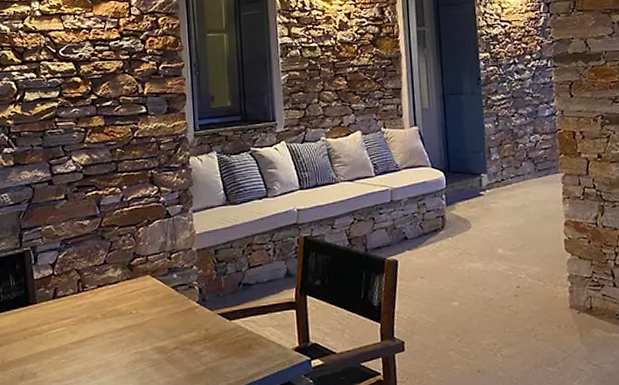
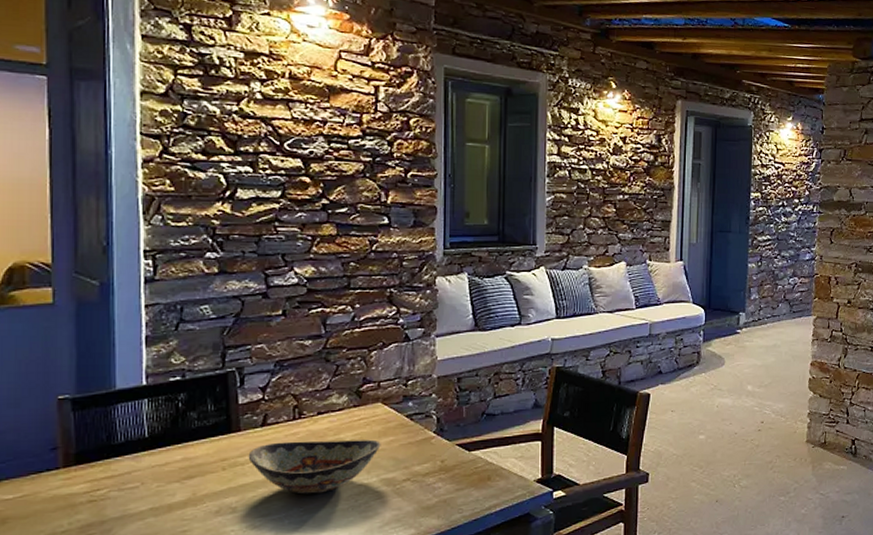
decorative bowl: none [43,310,152,361] -> present [248,439,381,494]

